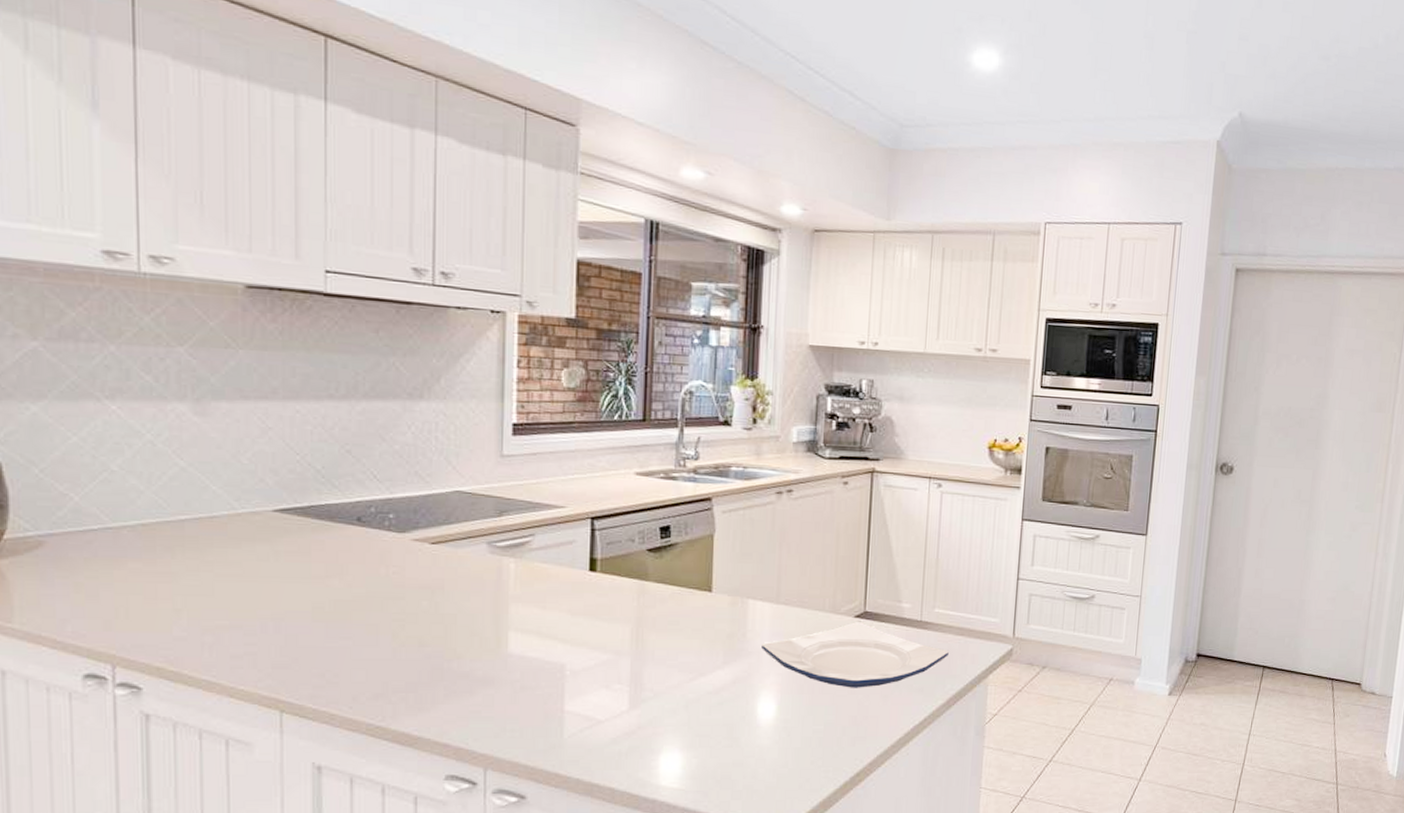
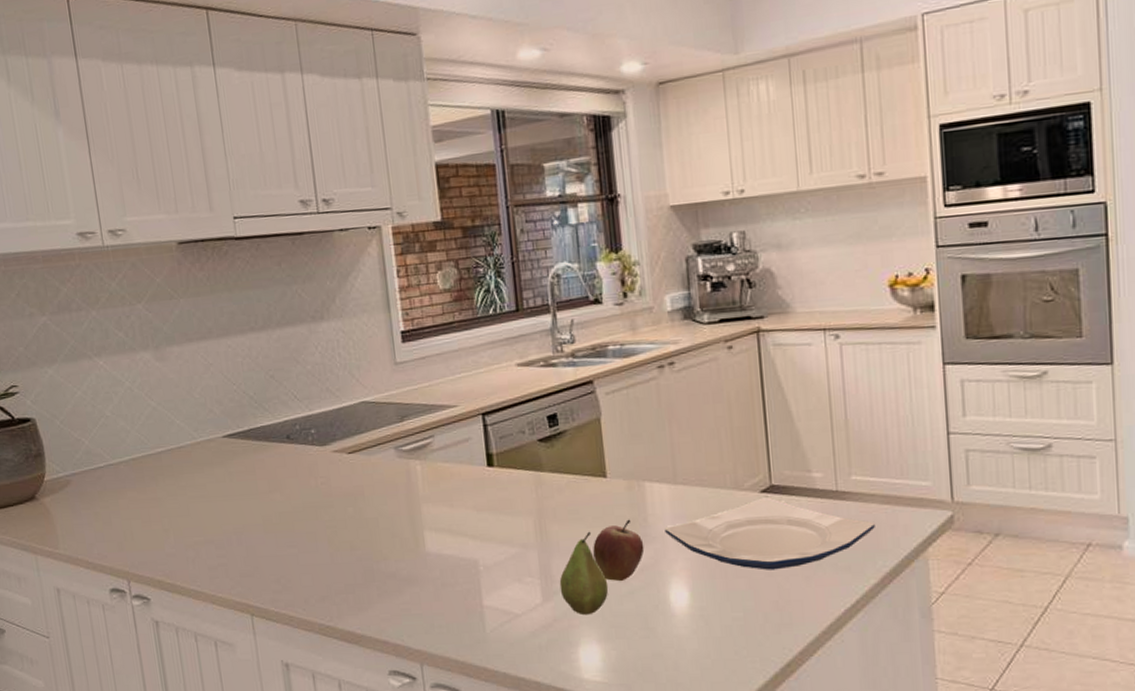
fruit: none [649,642,699,724] -> present [559,531,609,616]
fruit: none [688,633,740,692] -> present [593,519,645,581]

